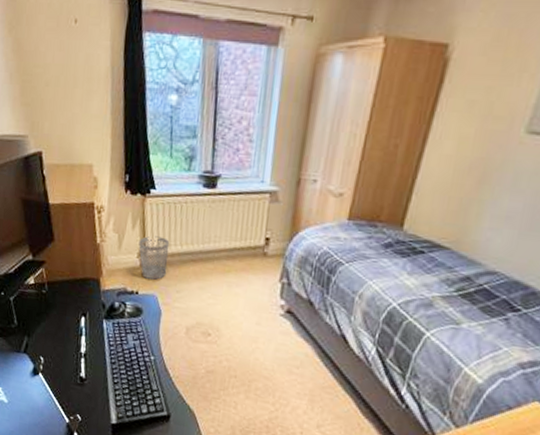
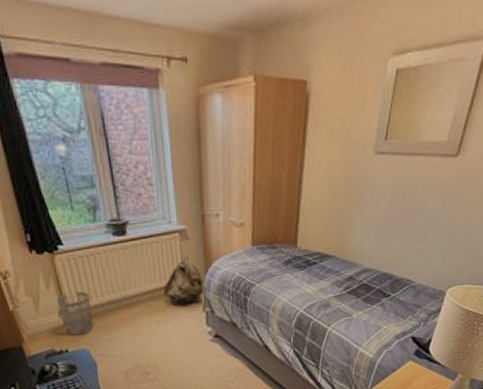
backpack: none [241,220,286,271] -> present [163,256,205,303]

